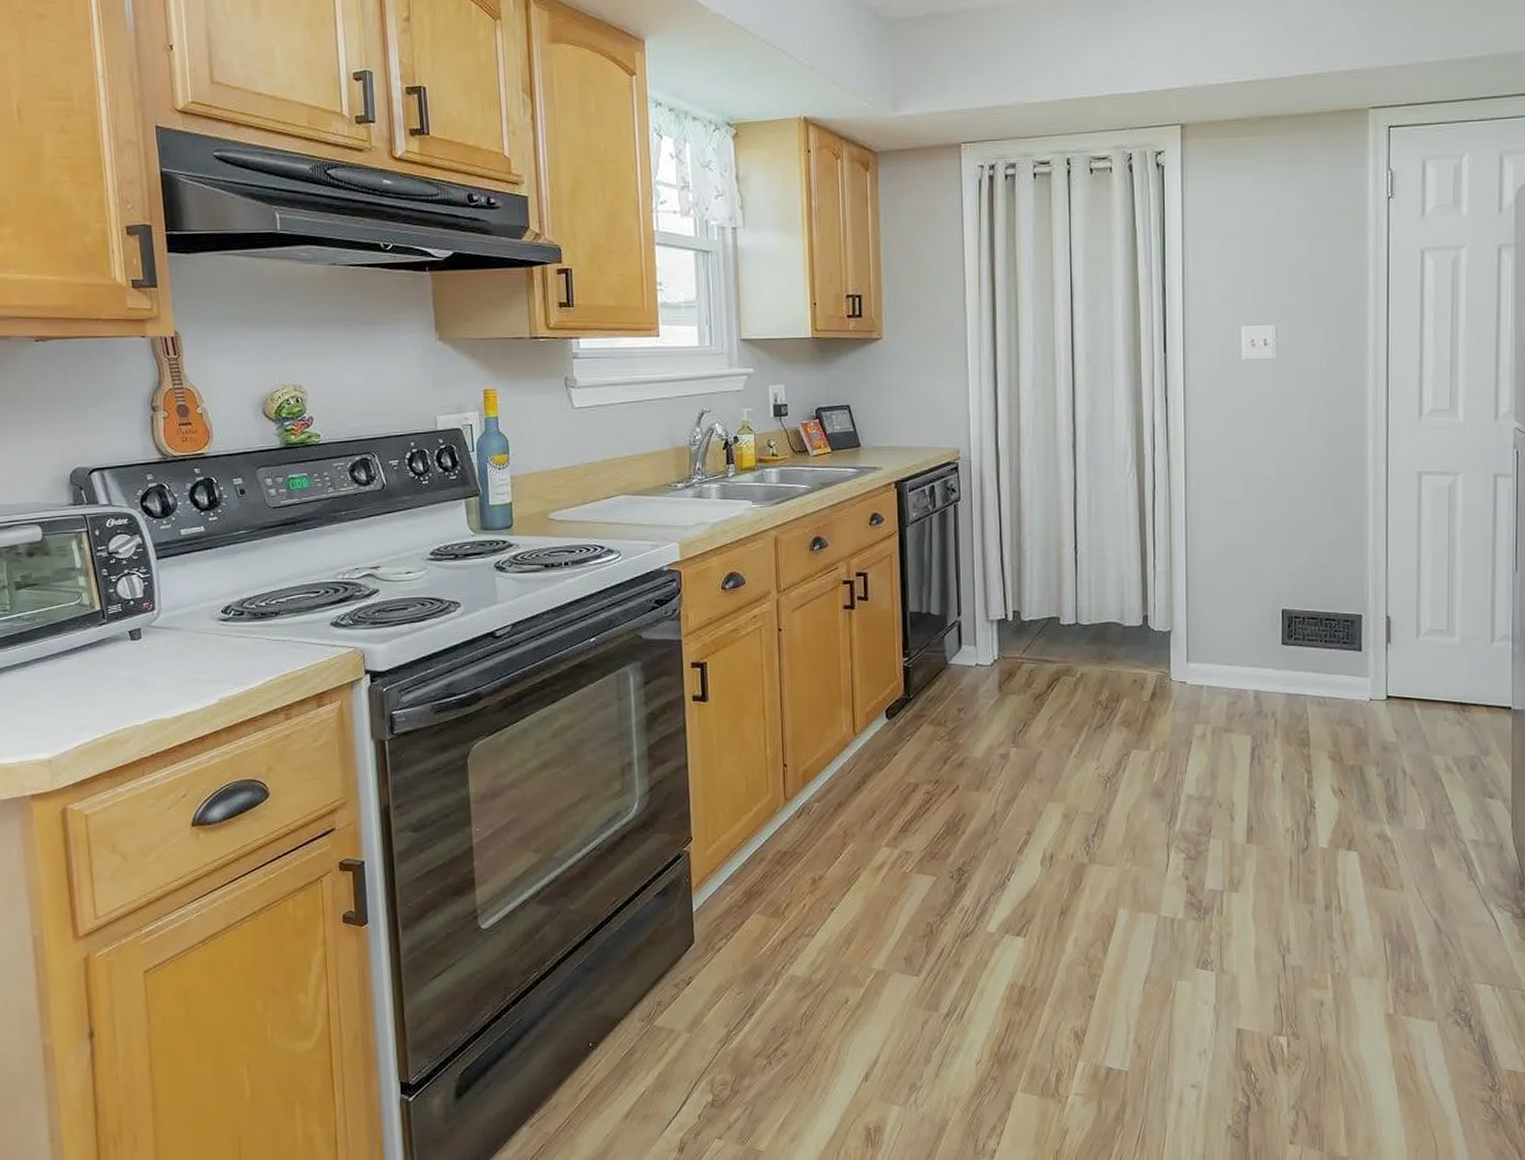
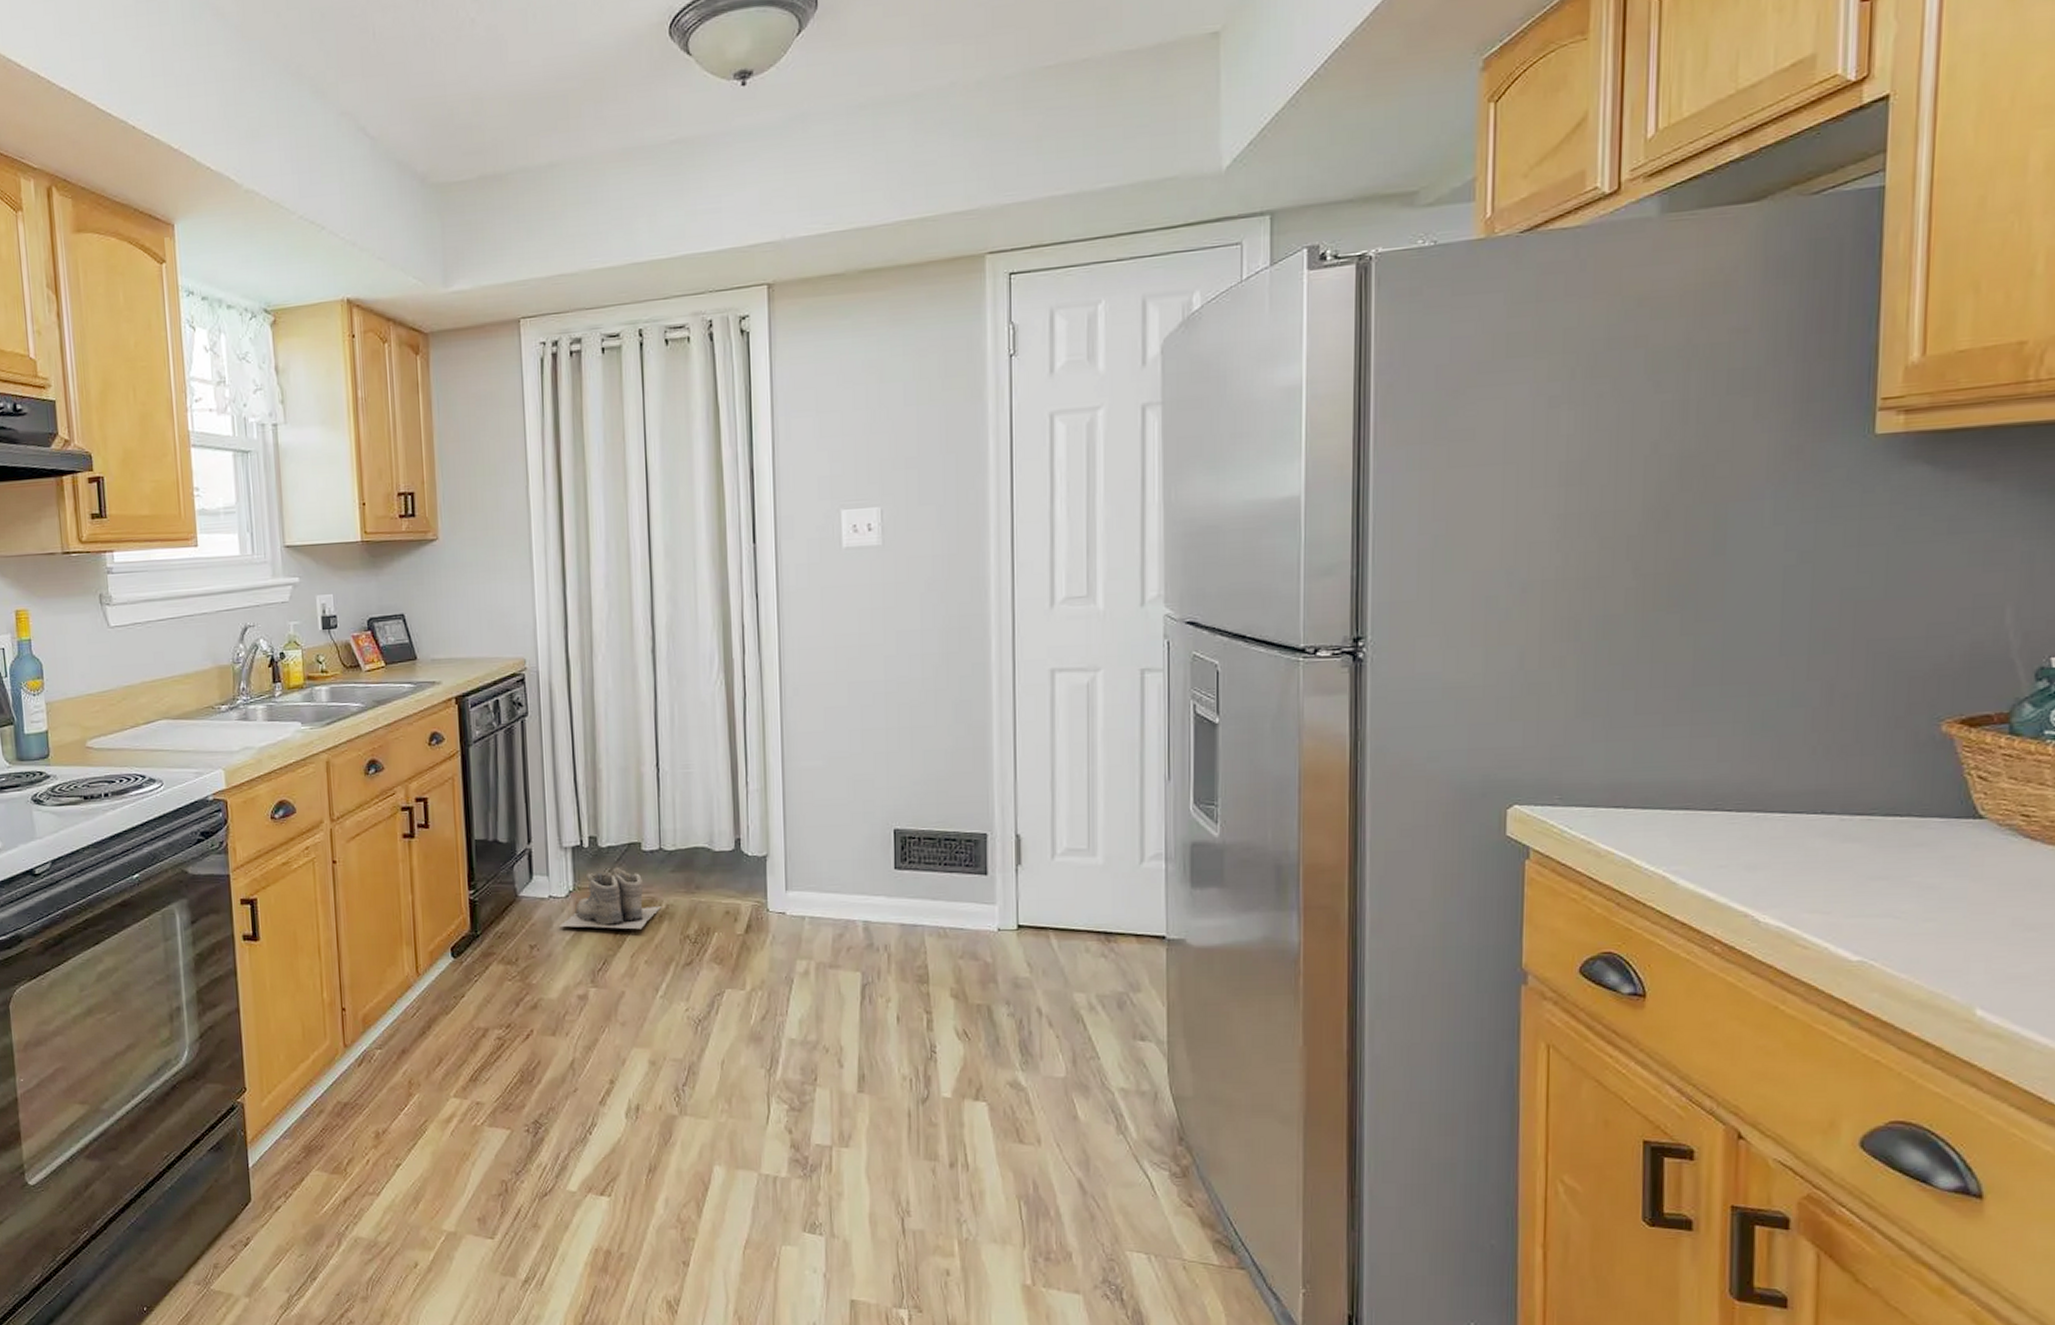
boots: none [985,638,1077,696] -> present [559,866,662,930]

